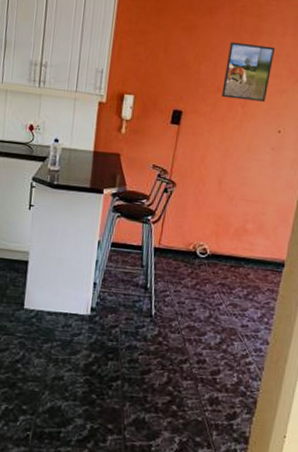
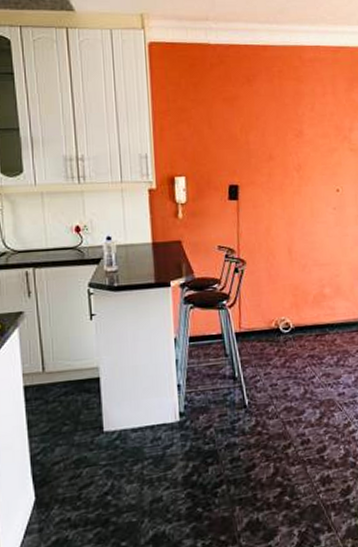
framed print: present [222,42,276,102] -> none [273,107,319,165]

